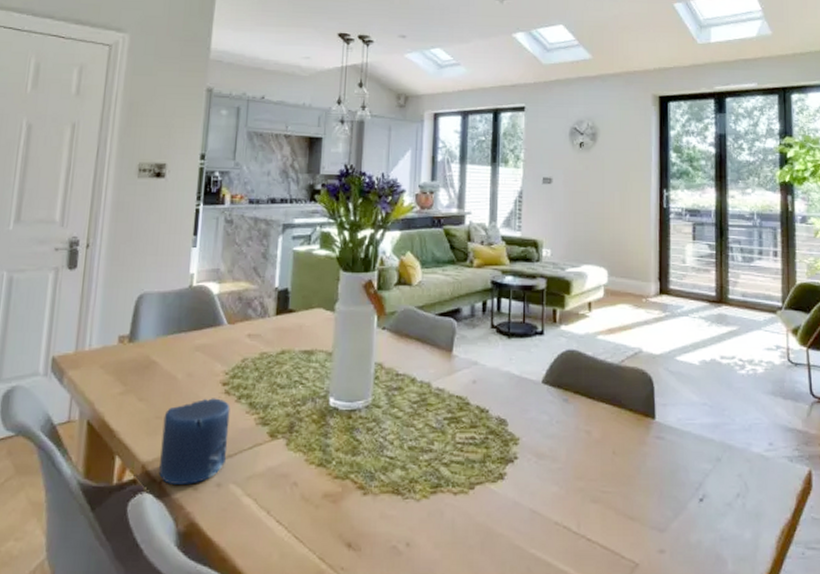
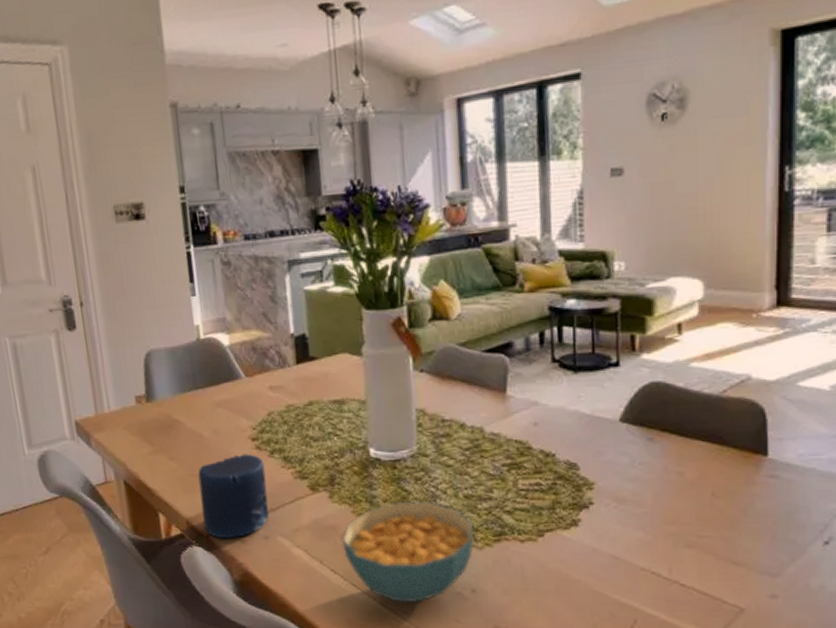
cereal bowl: none [291,450,414,558] -> present [342,501,475,603]

